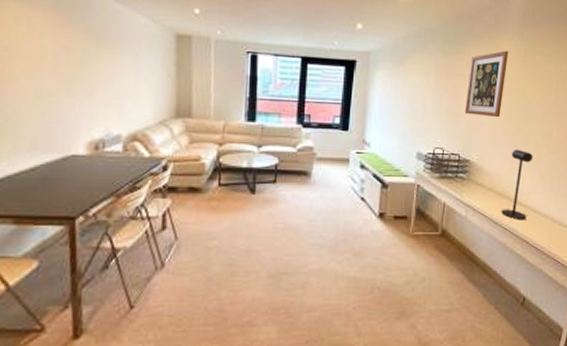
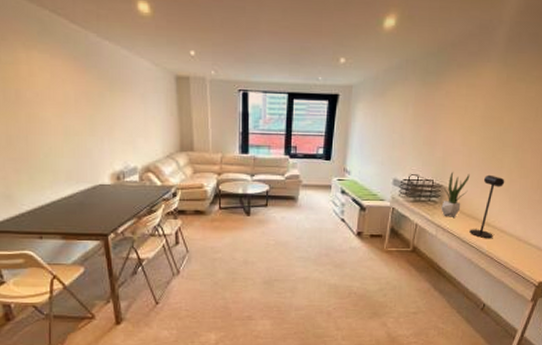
wall art: present [464,50,509,118] -> none [440,79,490,146]
potted plant: none [469,145,497,196] -> present [441,171,470,217]

